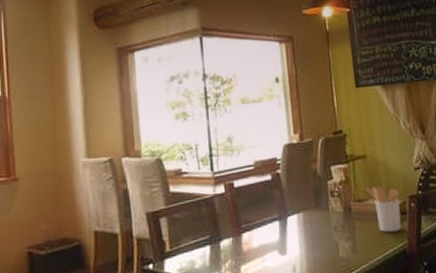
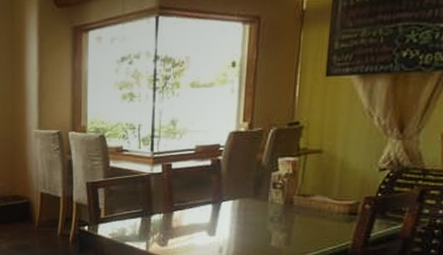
utensil holder: present [365,185,401,233] -> none [314,182,353,231]

